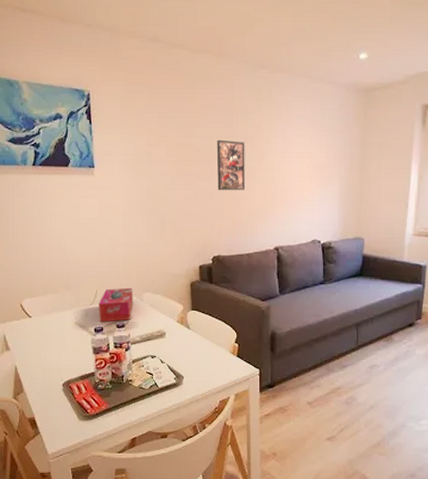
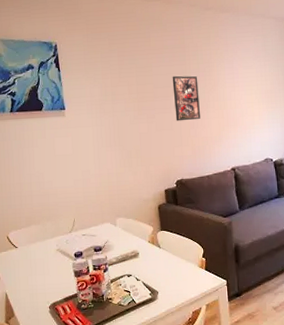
tissue box: present [98,287,134,322] -> none [77,214,108,248]

